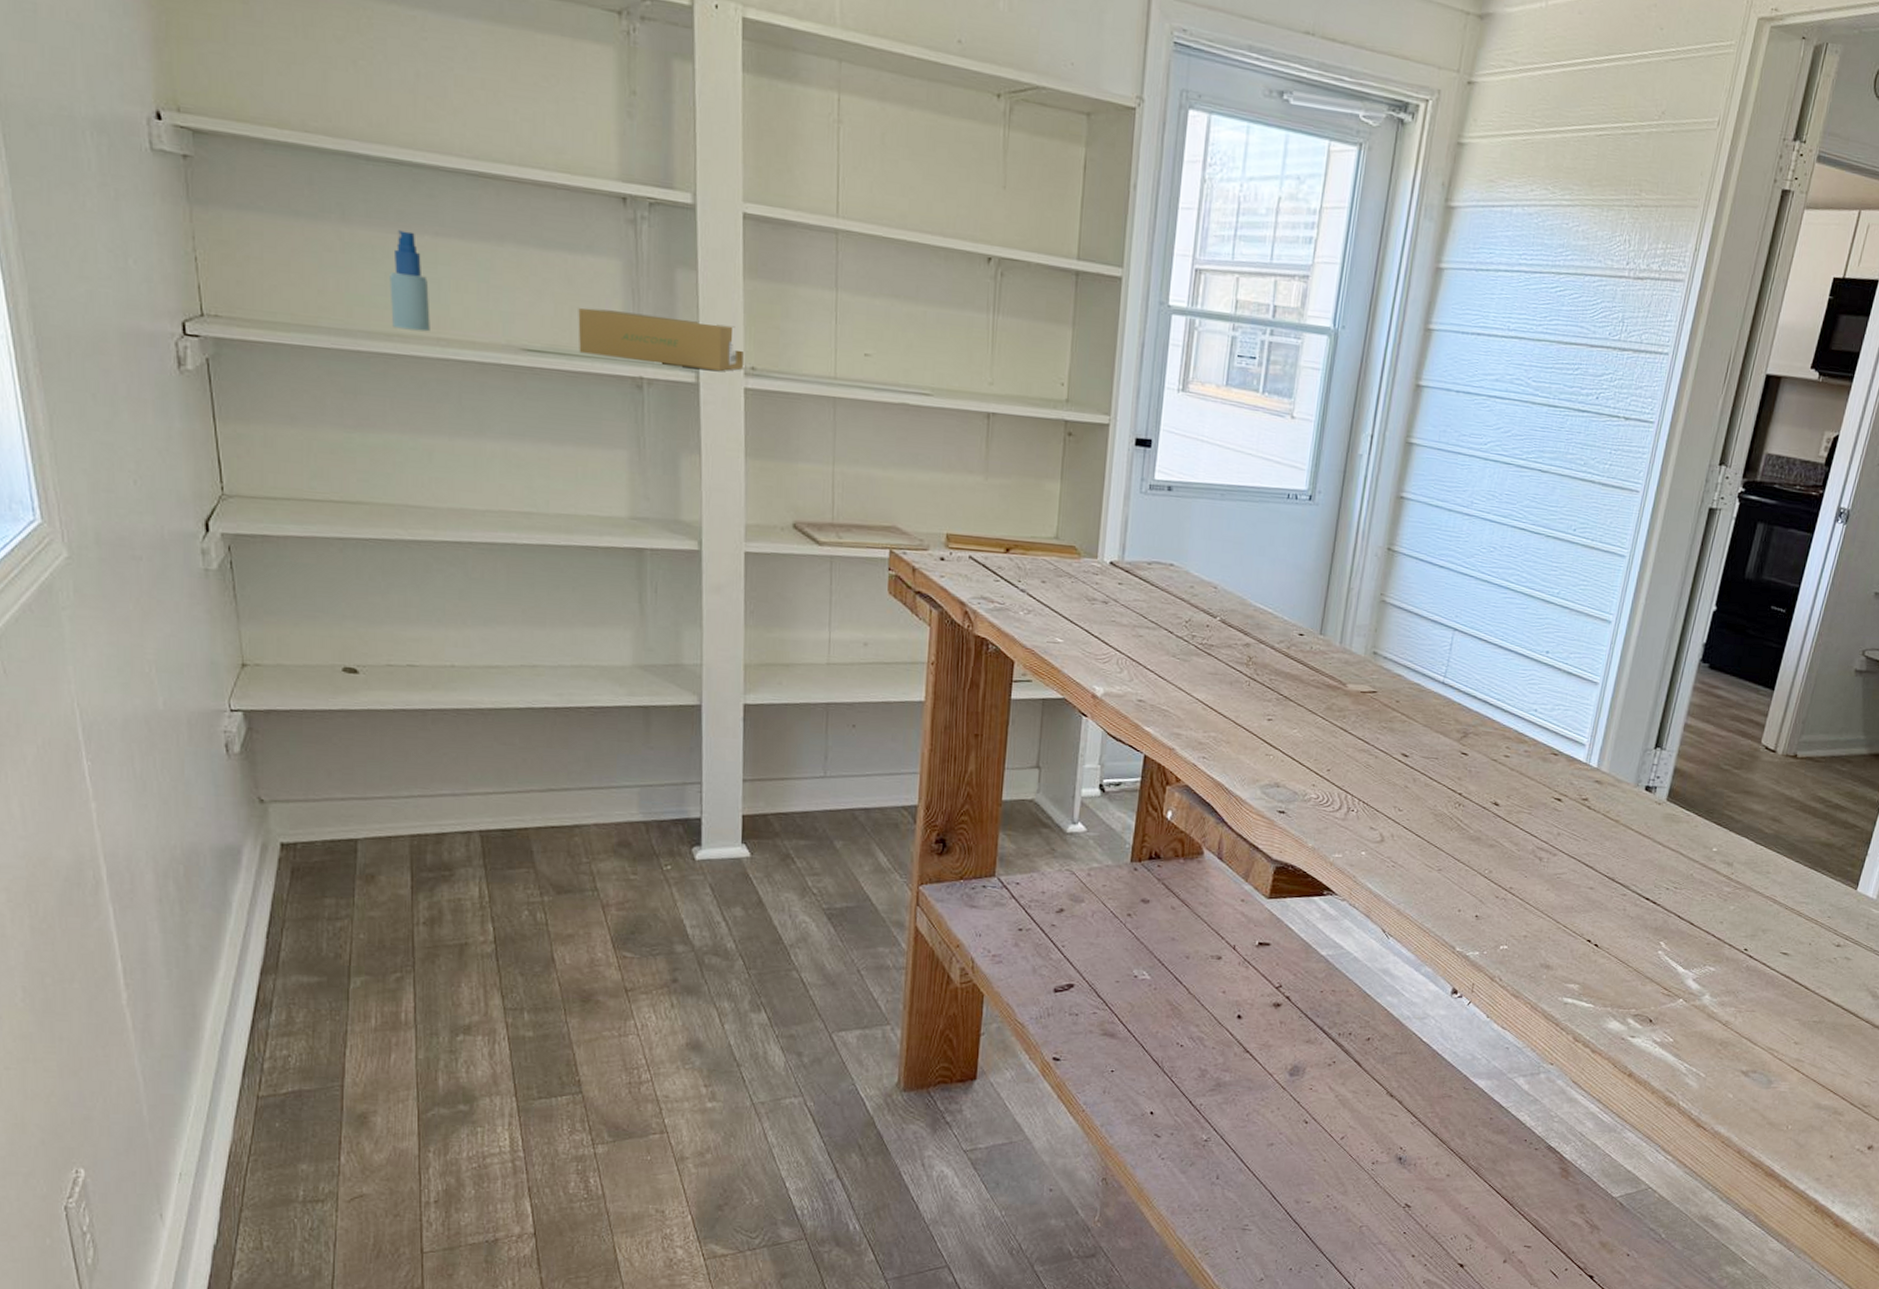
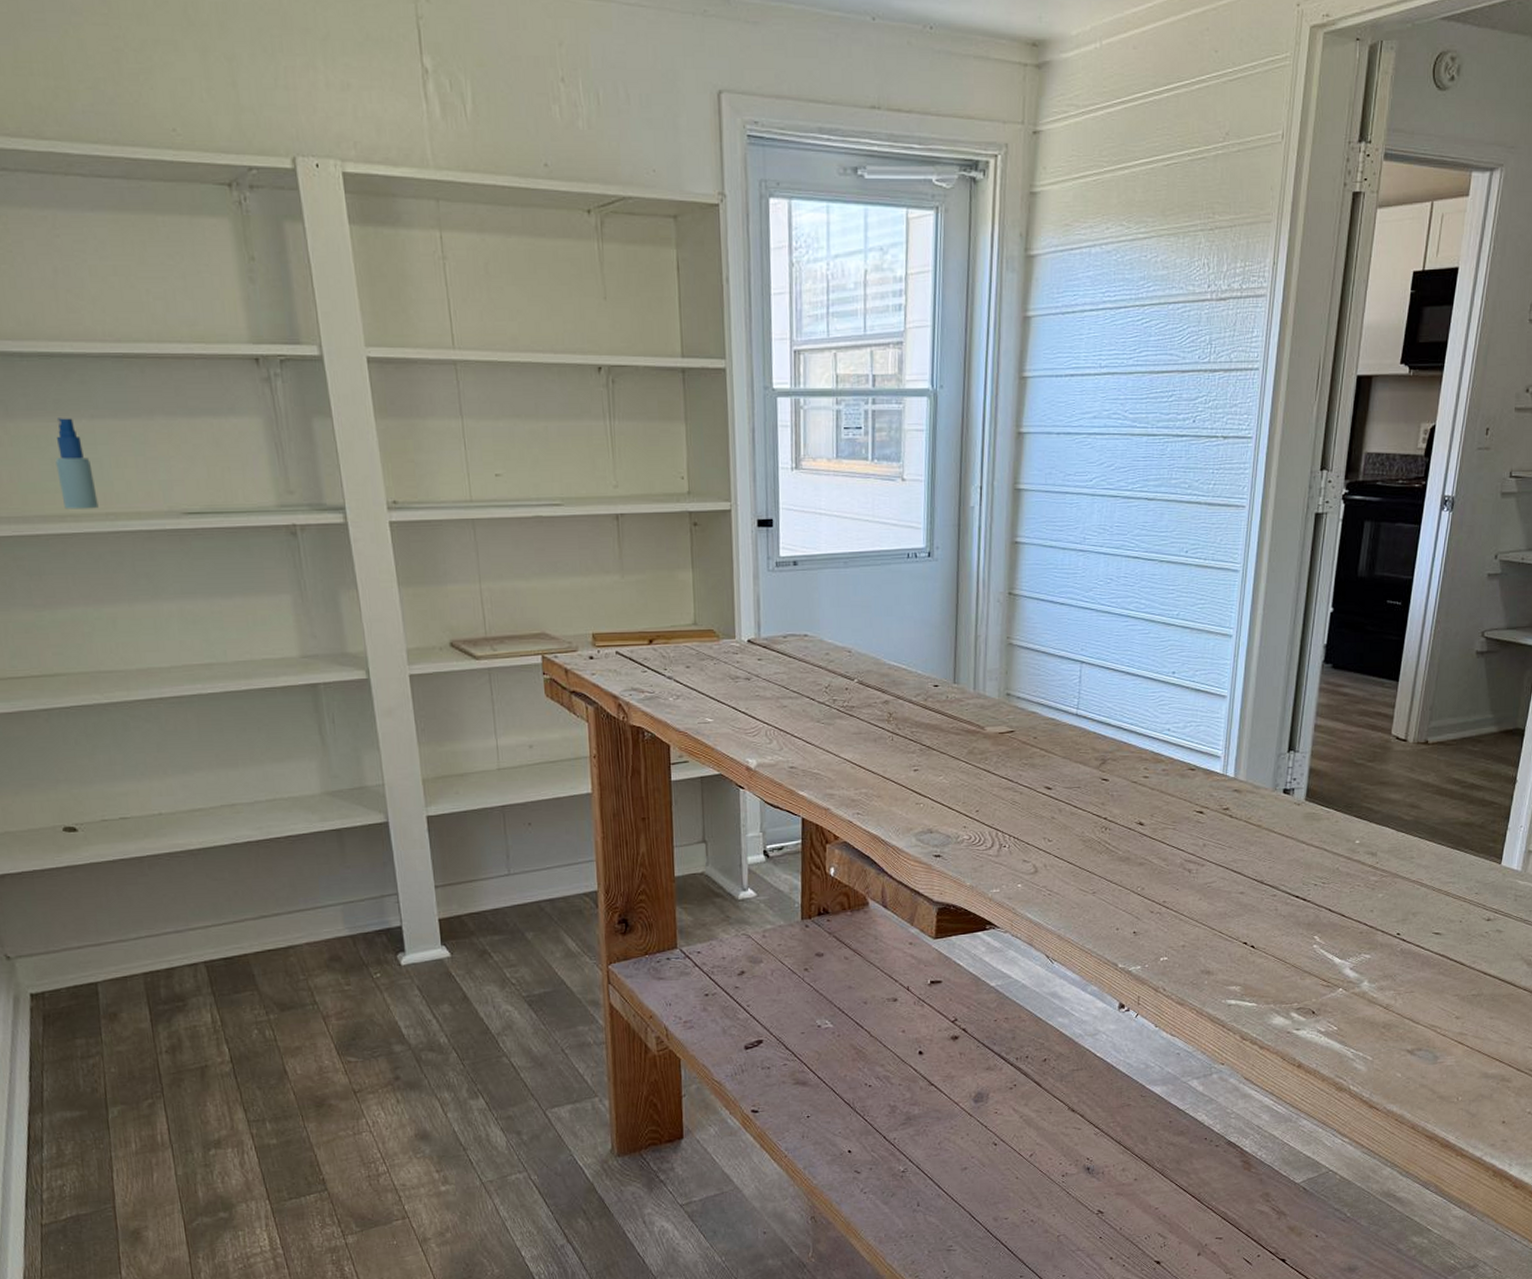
box: present [578,308,744,372] -> none [229,465,387,510]

